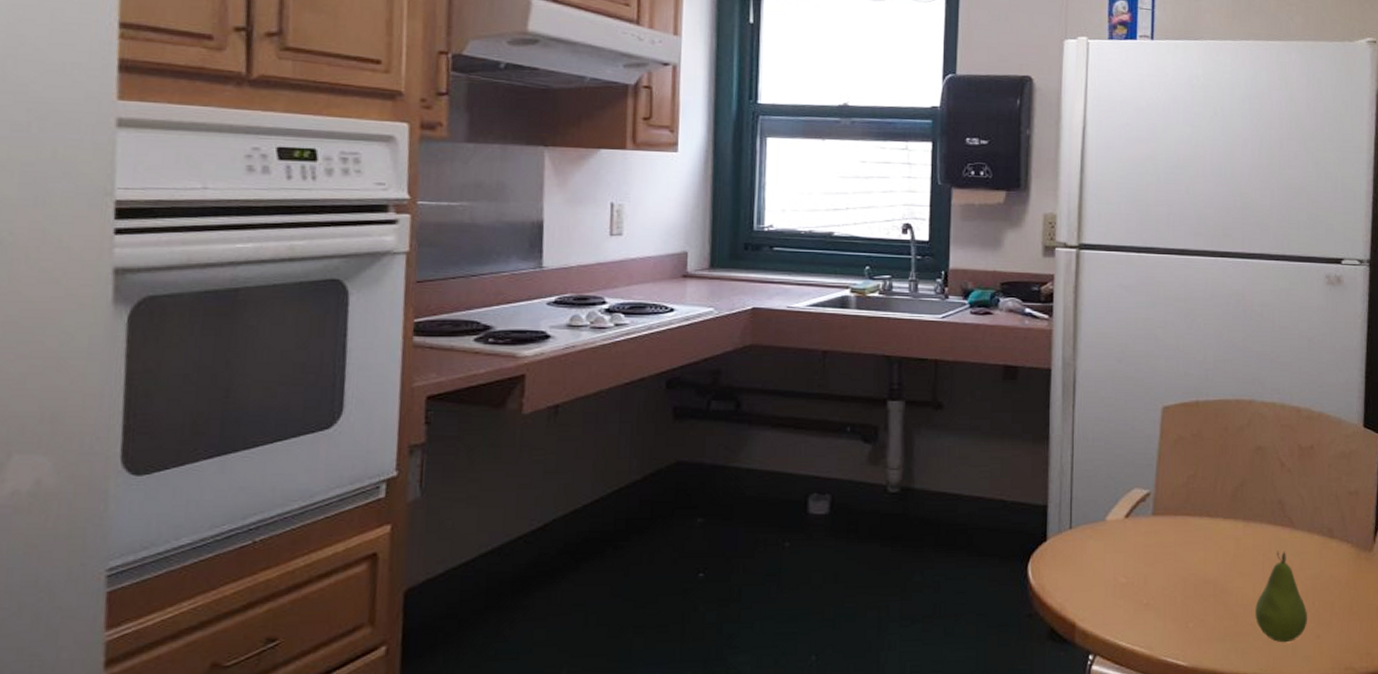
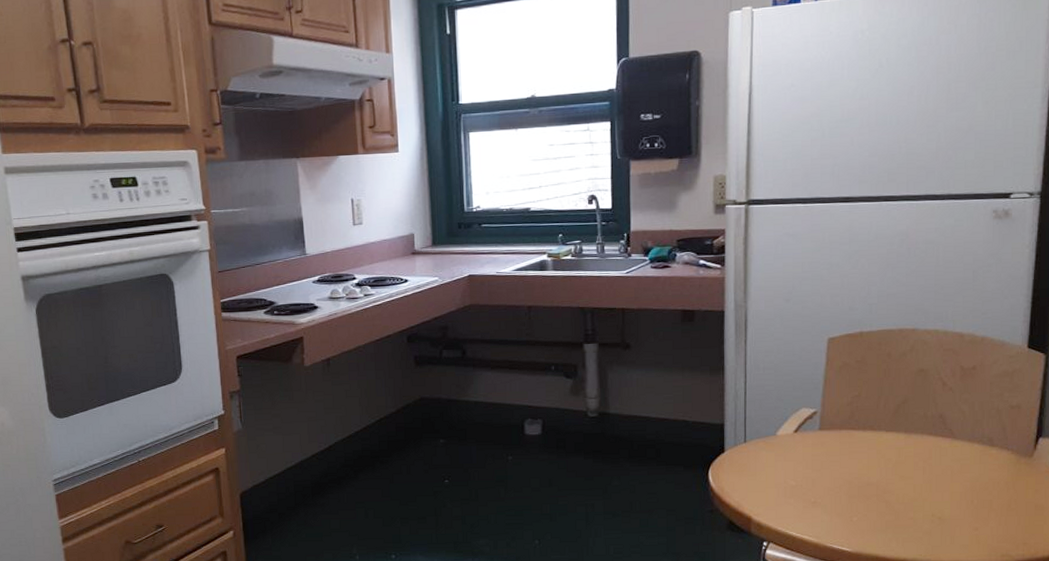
fruit: present [1255,551,1308,643] -> none [915,458,967,534]

